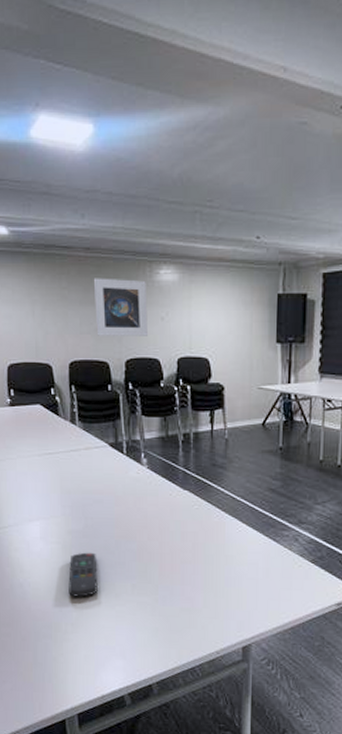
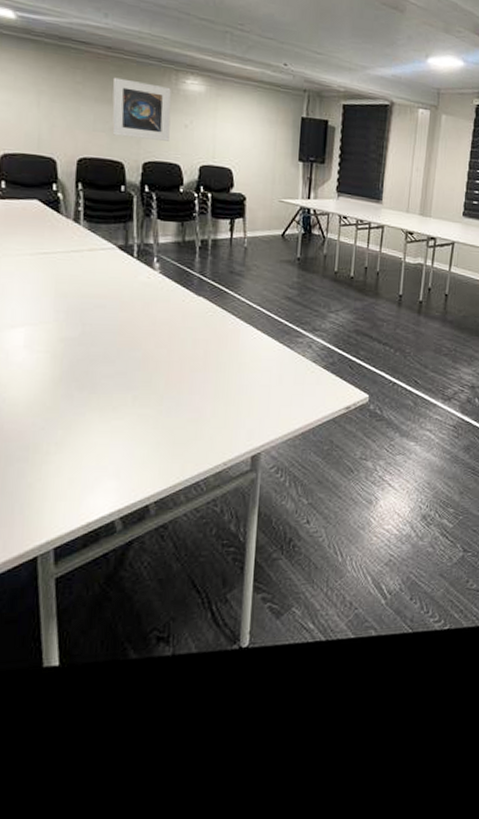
remote control: present [68,552,98,597] -> none [55,362,93,412]

